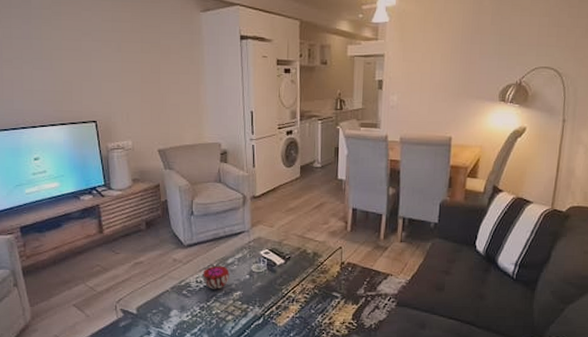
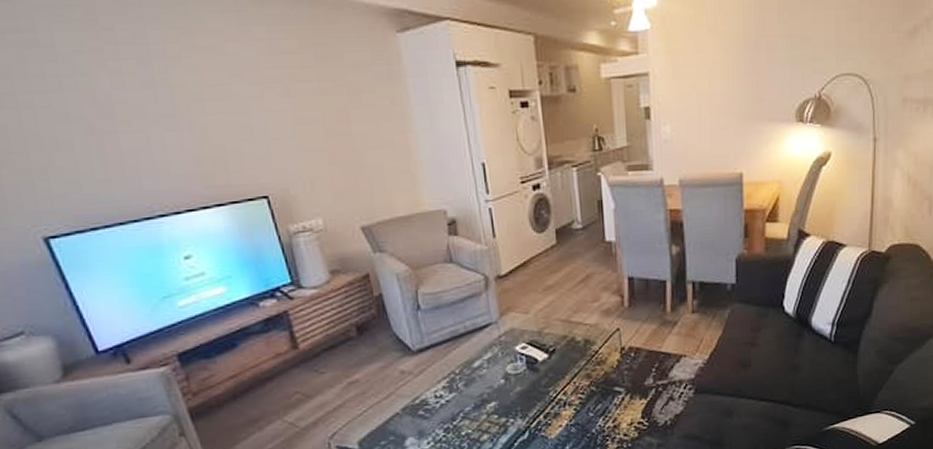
decorative bowl: present [203,265,229,289] -> none [442,371,479,404]

